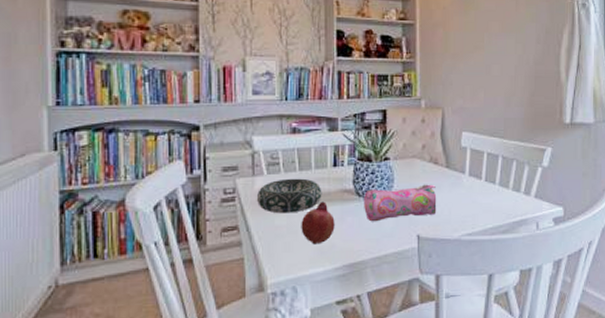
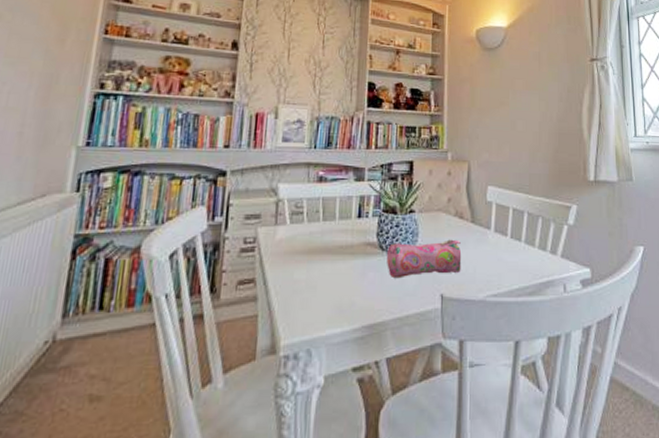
decorative bowl: present [257,178,322,214] -> none [277,229,345,267]
fruit: present [301,201,335,245] -> none [320,255,356,302]

